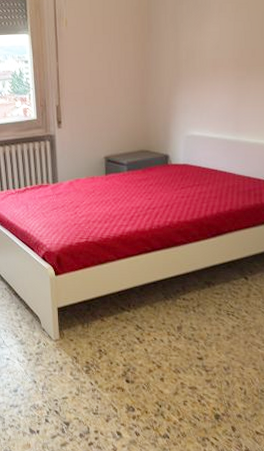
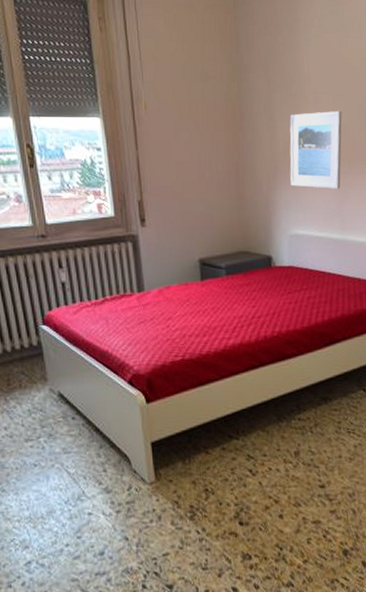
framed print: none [190,18,245,93] -> present [289,110,343,189]

